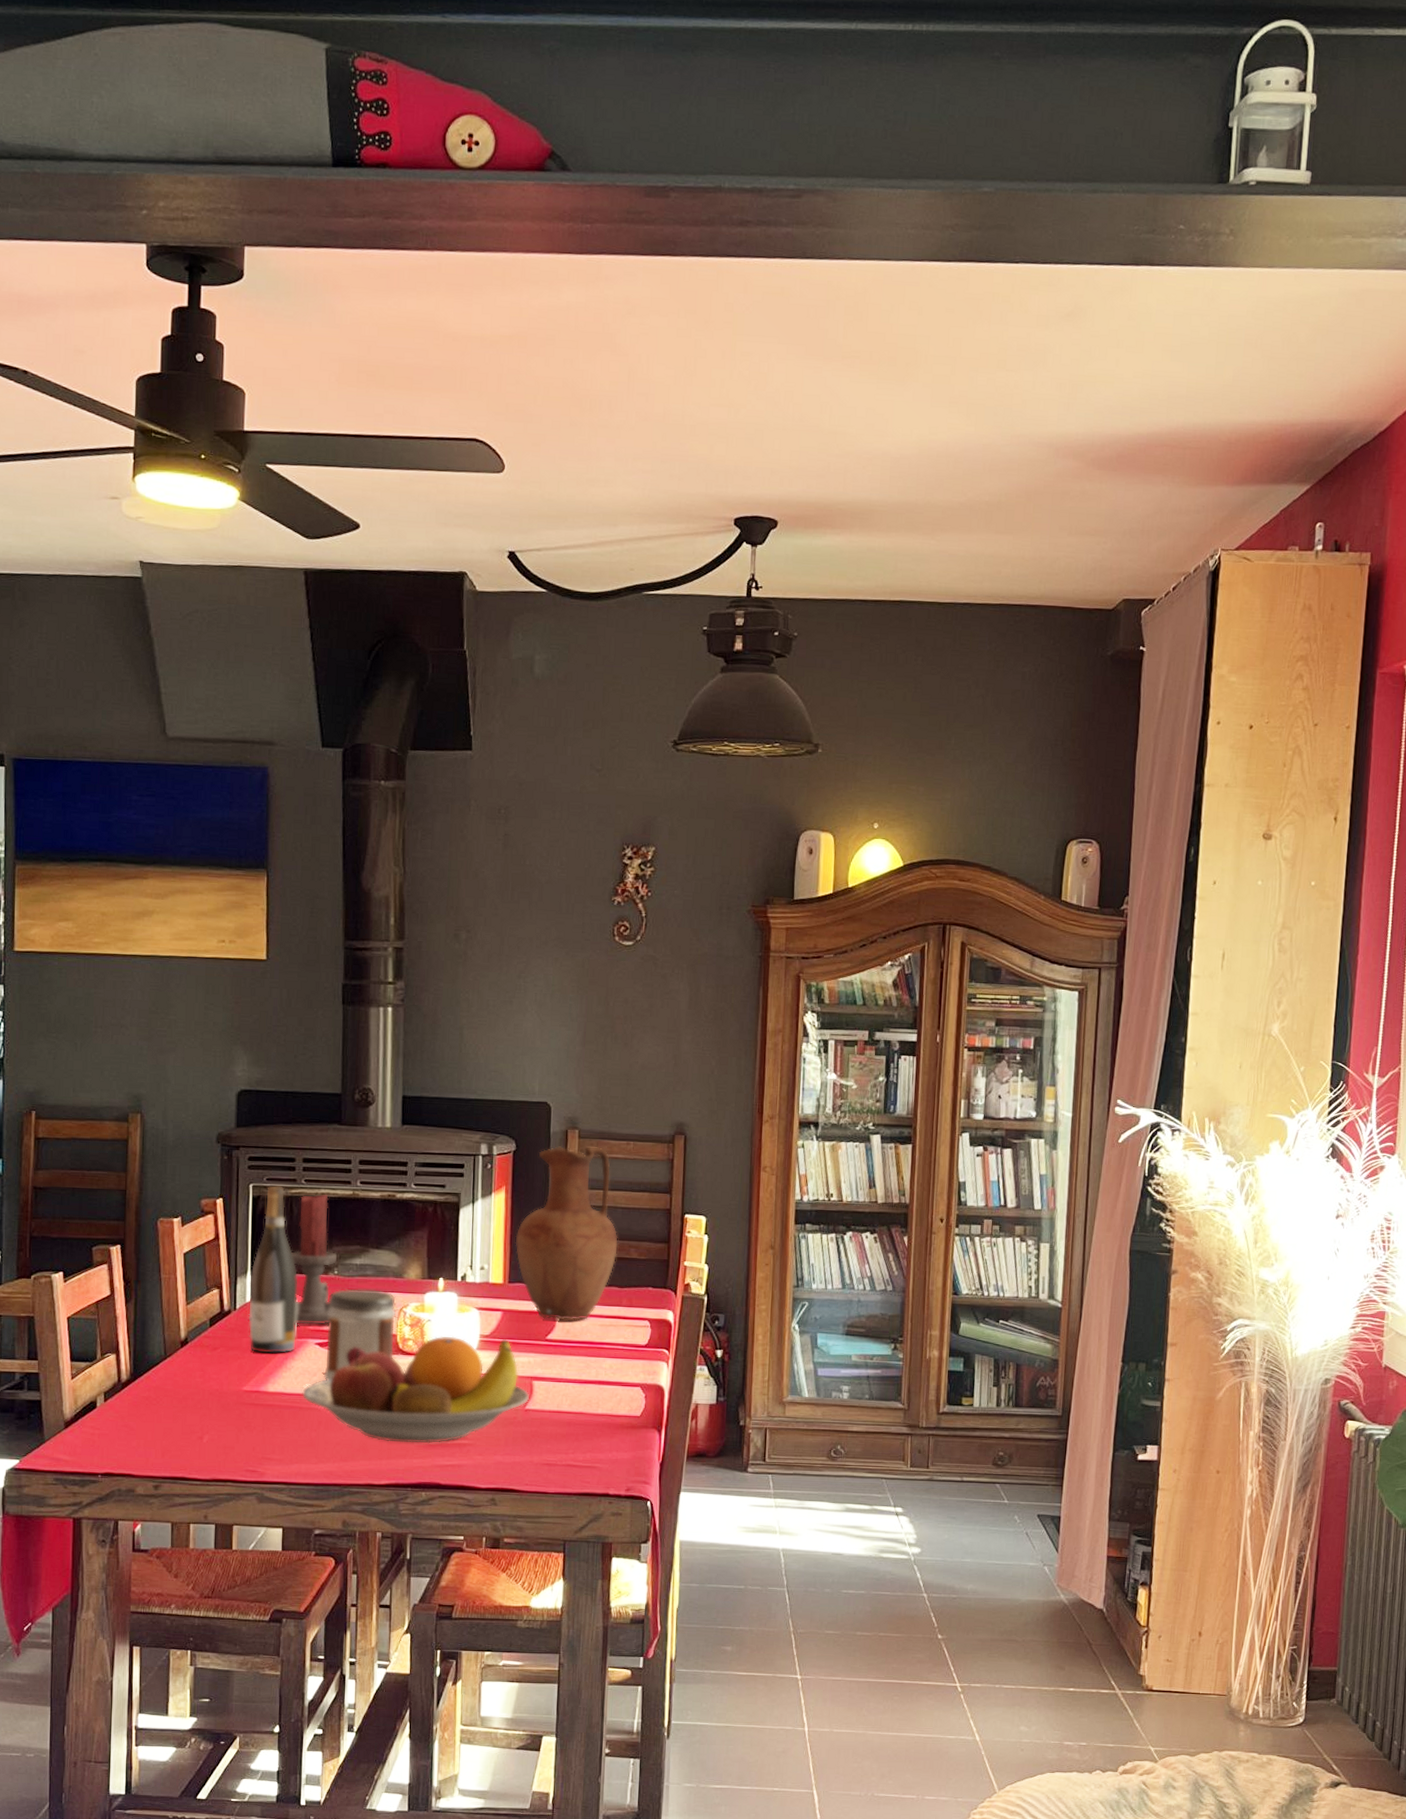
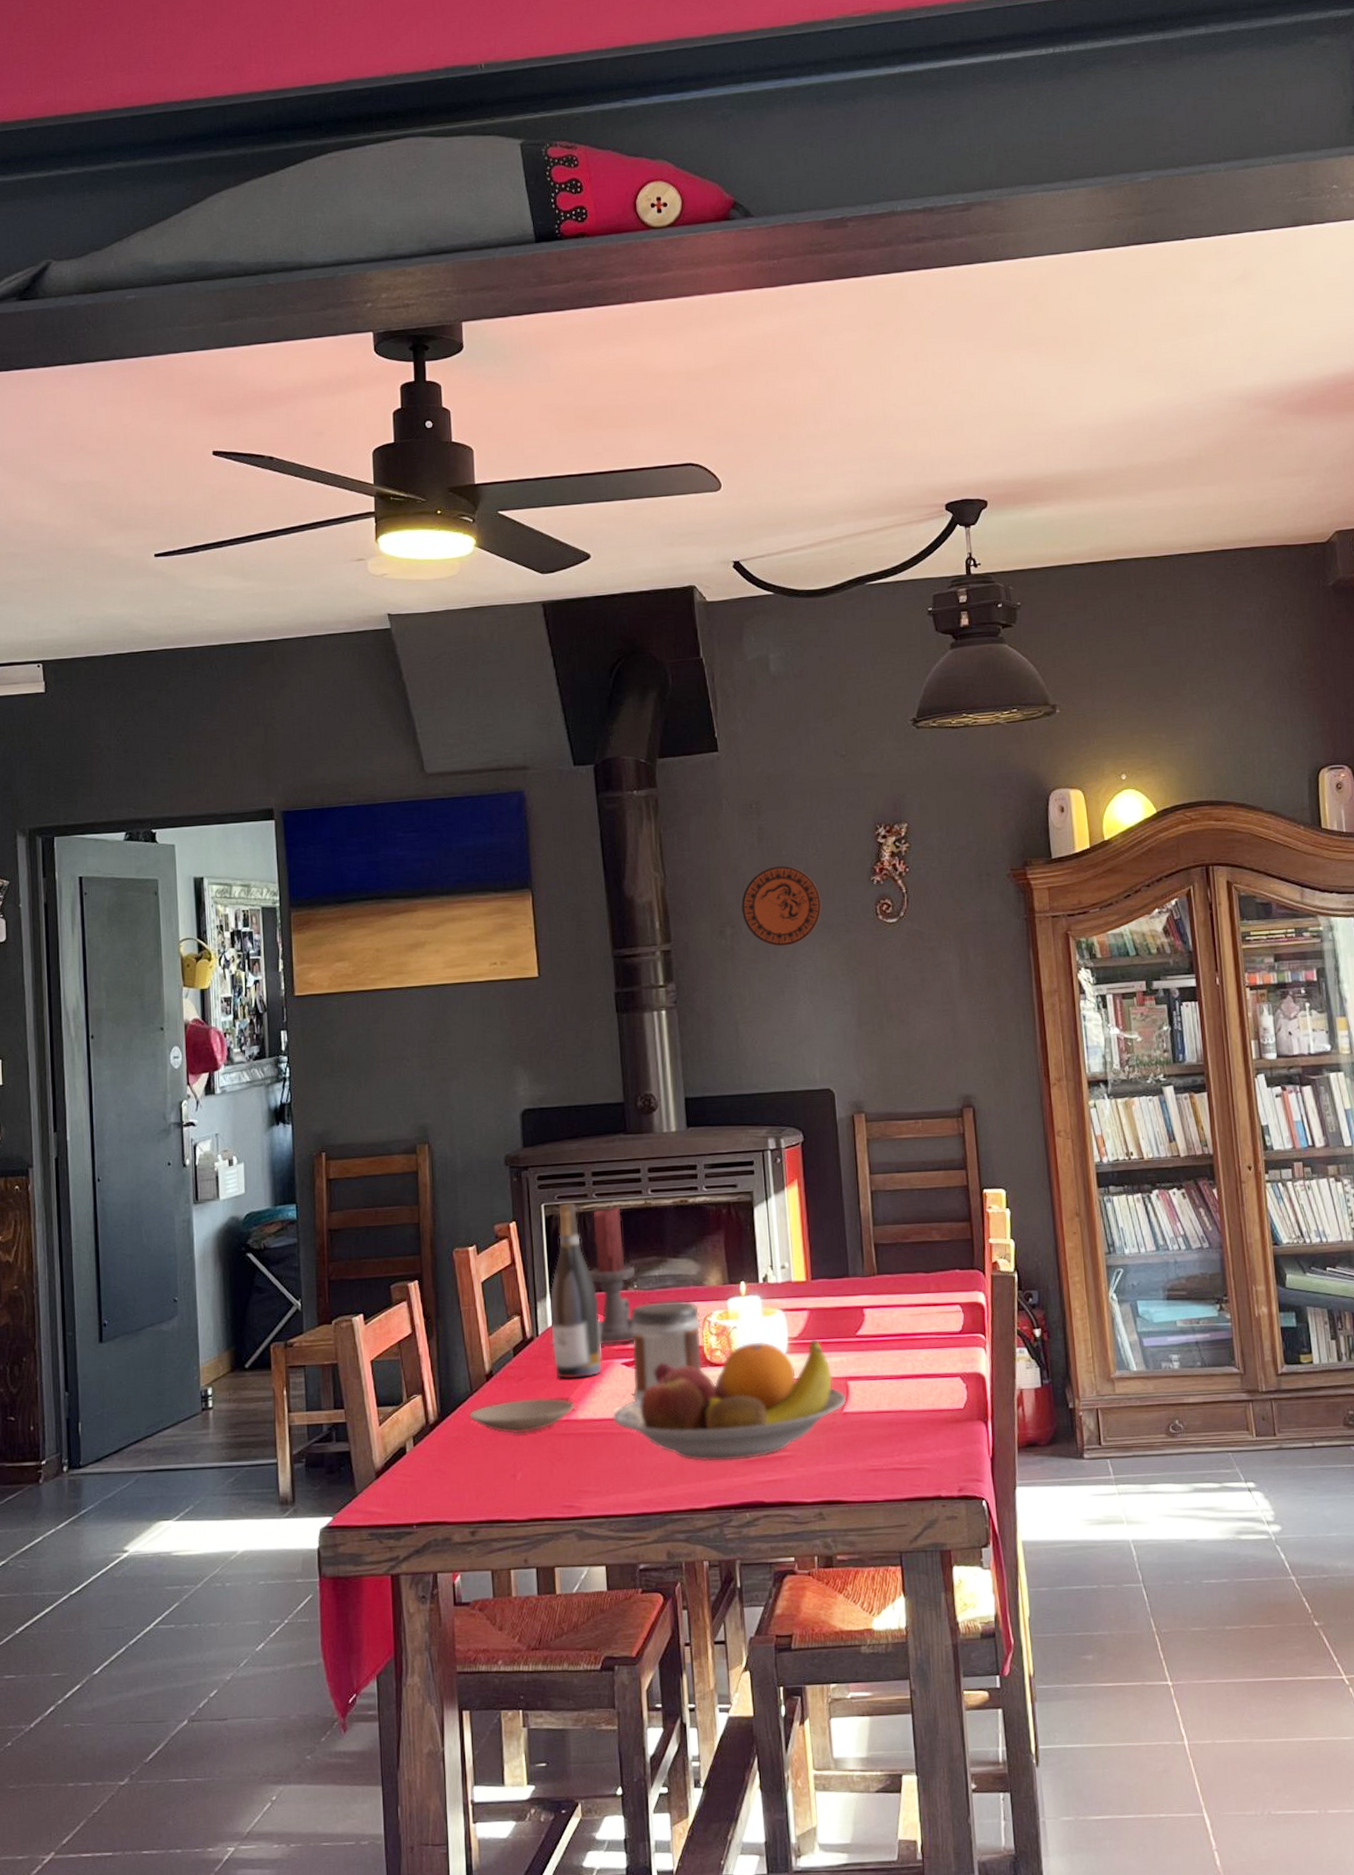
plate: none [160,1367,267,1400] -> present [468,1397,575,1434]
decorative plate: none [479,875,560,957] -> present [741,866,822,947]
vase: present [515,1146,618,1322] -> none [813,1129,919,1315]

